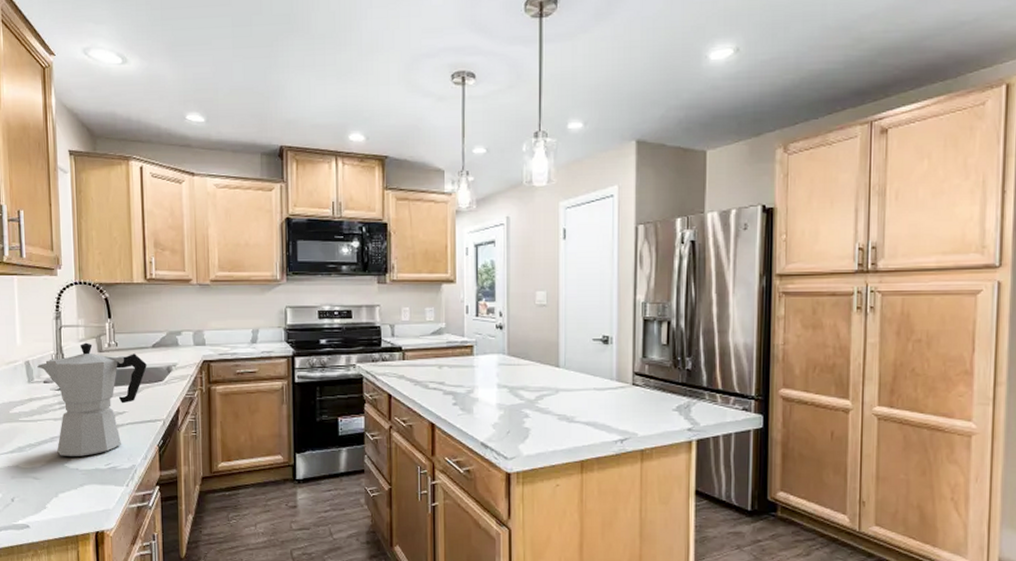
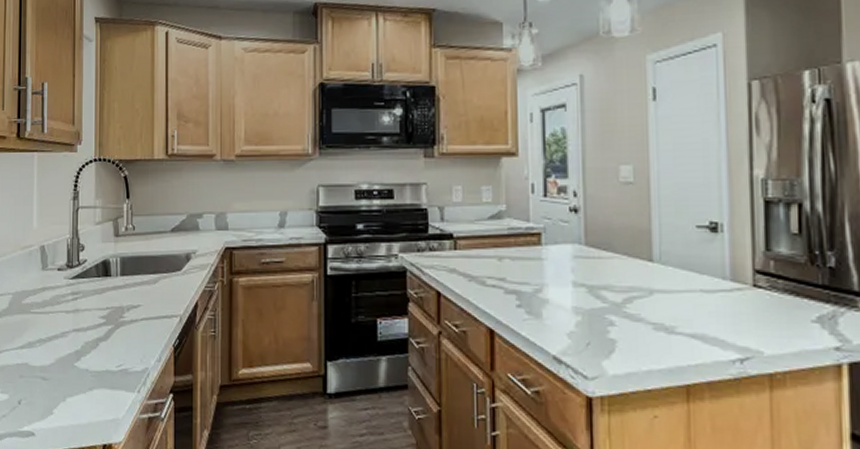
moka pot: present [37,342,147,457] -> none [52,226,165,356]

